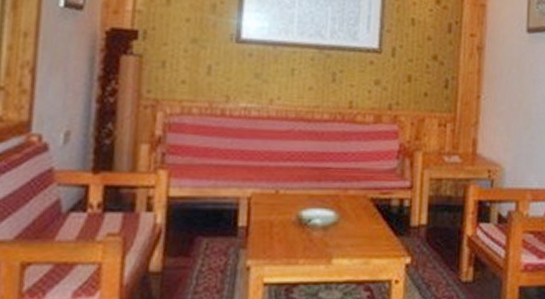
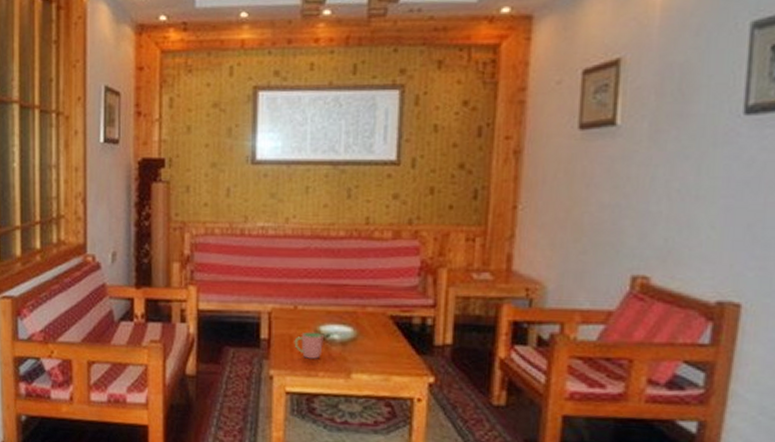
cup: none [274,217,305,246] -> present [294,332,323,359]

